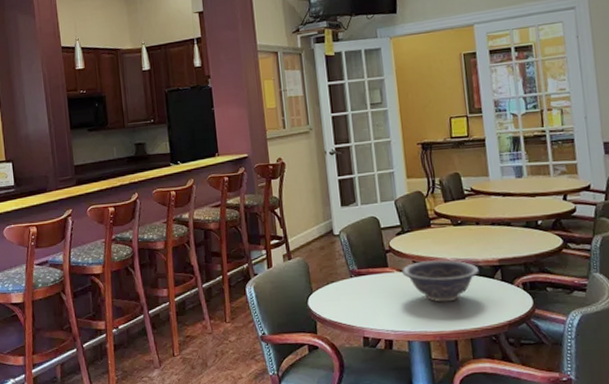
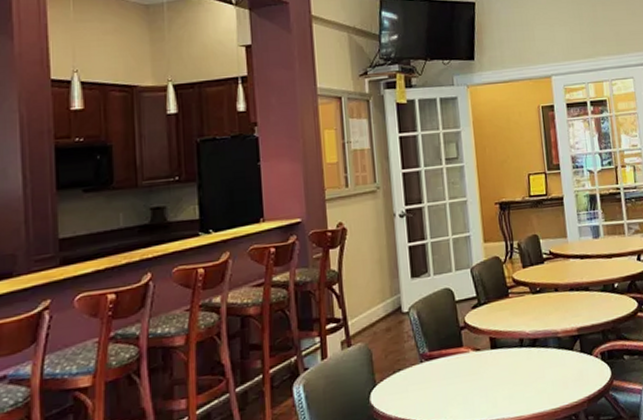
decorative bowl: present [402,260,479,303] -> none [478,333,558,383]

